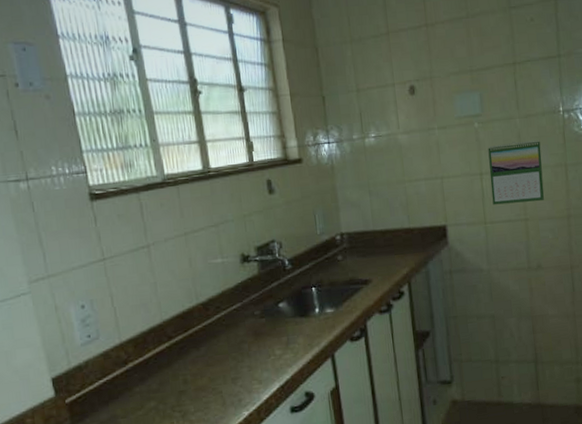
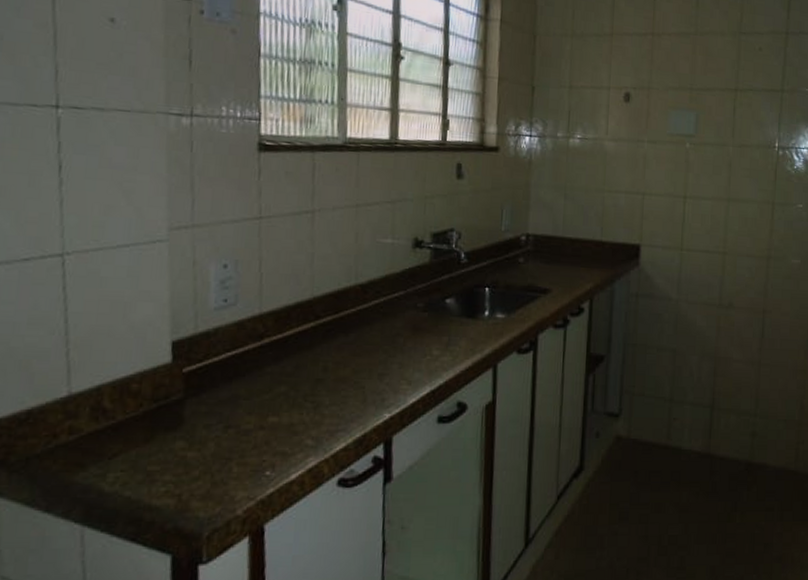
calendar: present [488,139,545,205] -> none [692,170,751,236]

